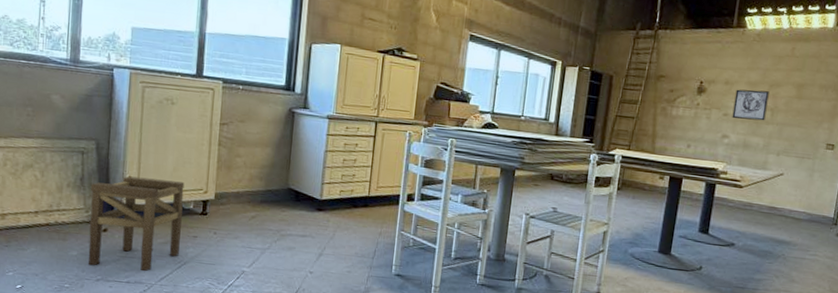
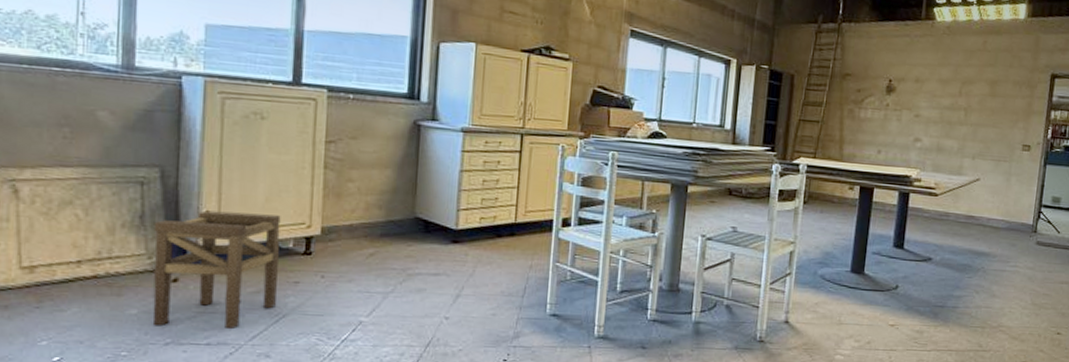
wall art: present [732,89,769,121] -> none [924,87,962,122]

